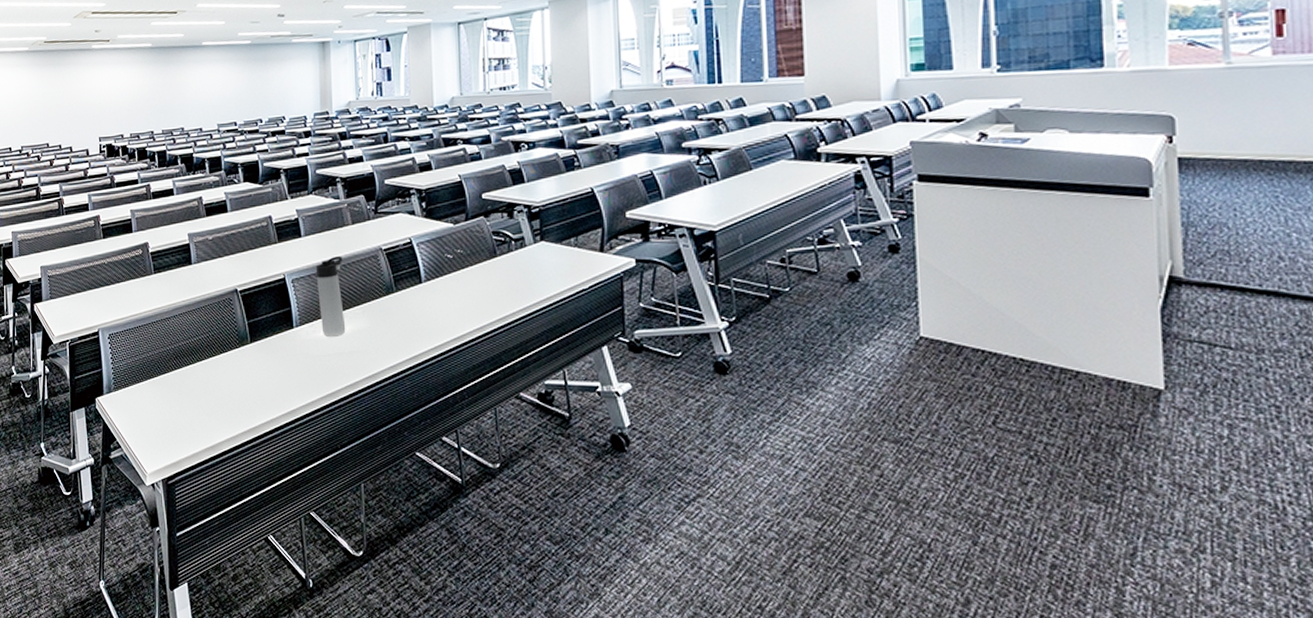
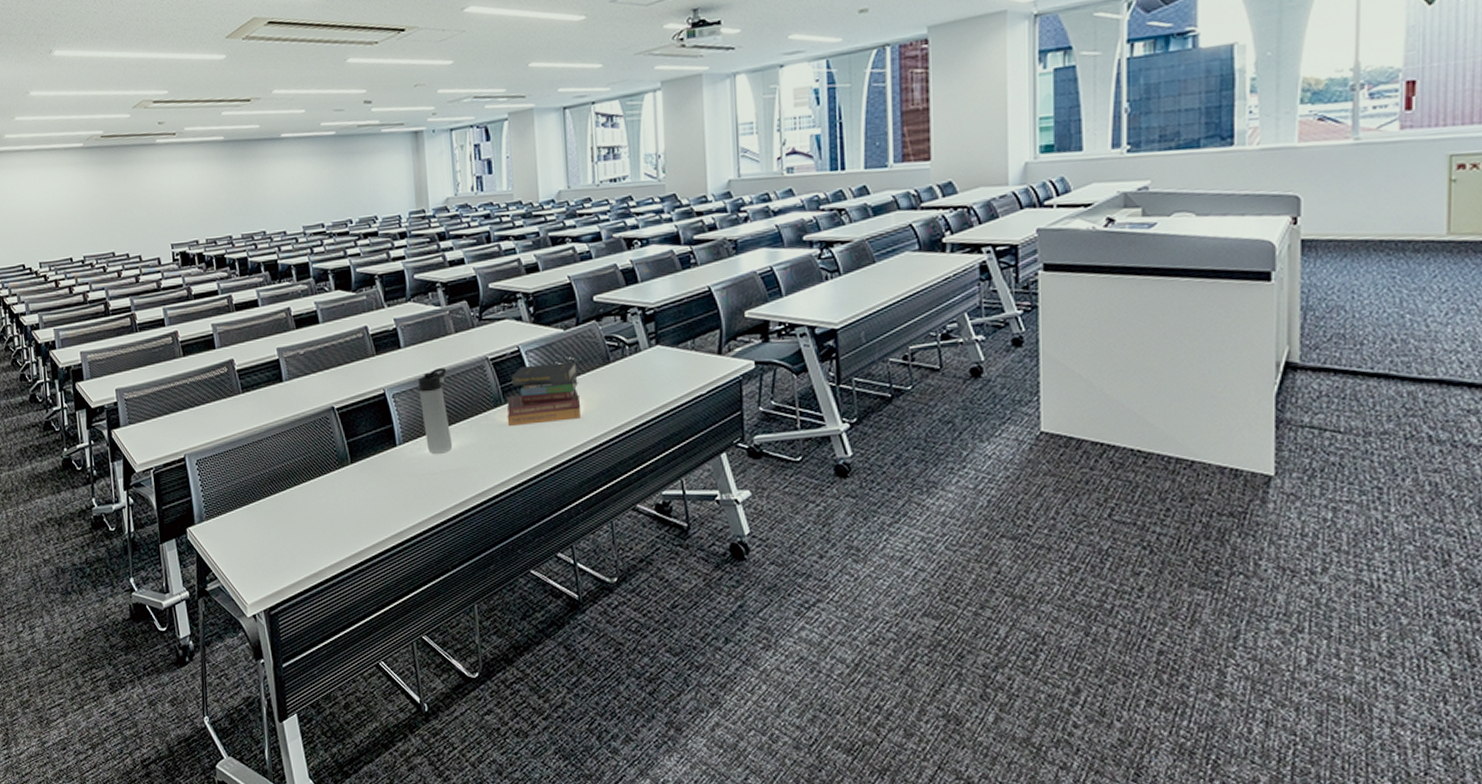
books: none [398,255,469,314] -> present [507,362,582,427]

